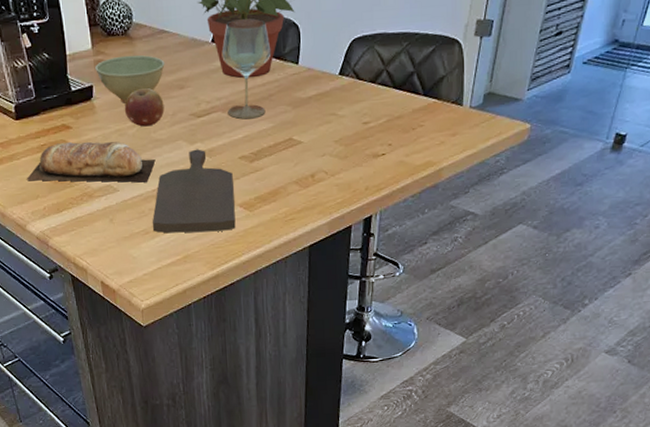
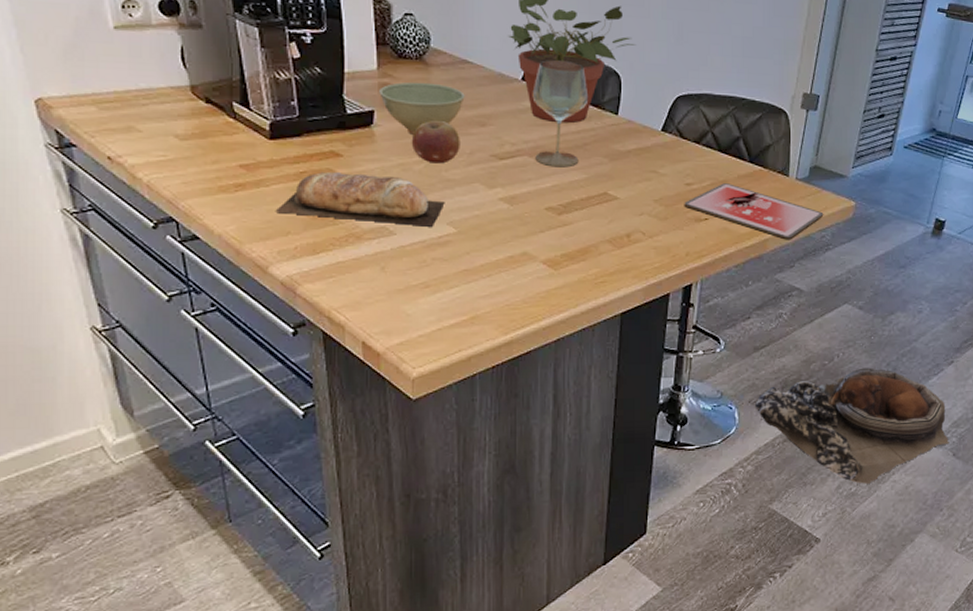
cutting board: present [153,149,236,234] -> none [436,194,537,290]
tablet: none [362,118,498,168] -> present [684,183,824,240]
dog bed: none [432,283,625,389] -> present [754,367,950,484]

